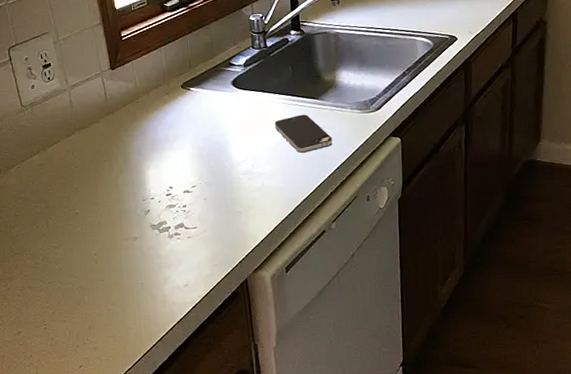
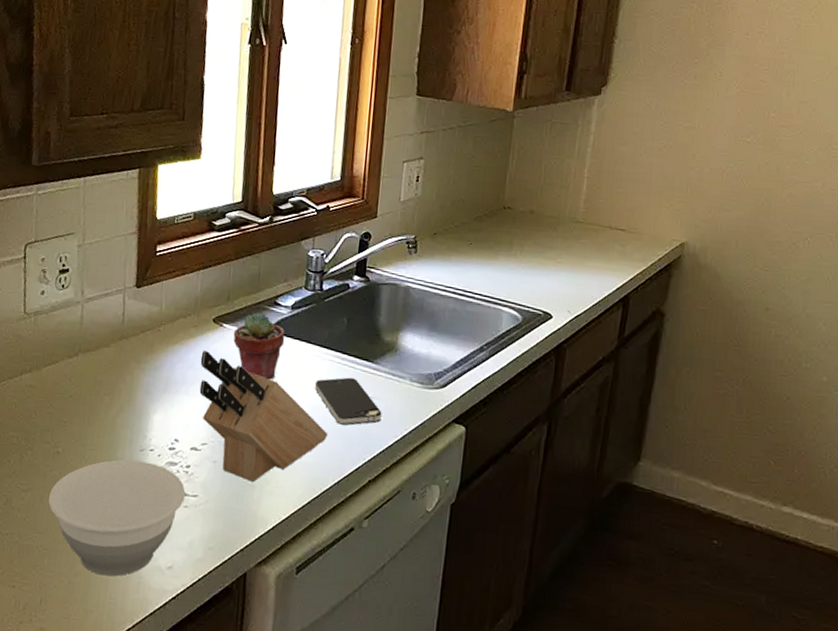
bowl: none [77,208,187,301] -> present [48,459,186,577]
knife block: none [177,111,292,209] -> present [199,350,328,482]
potted succulent: none [200,74,244,127] -> present [233,312,285,380]

